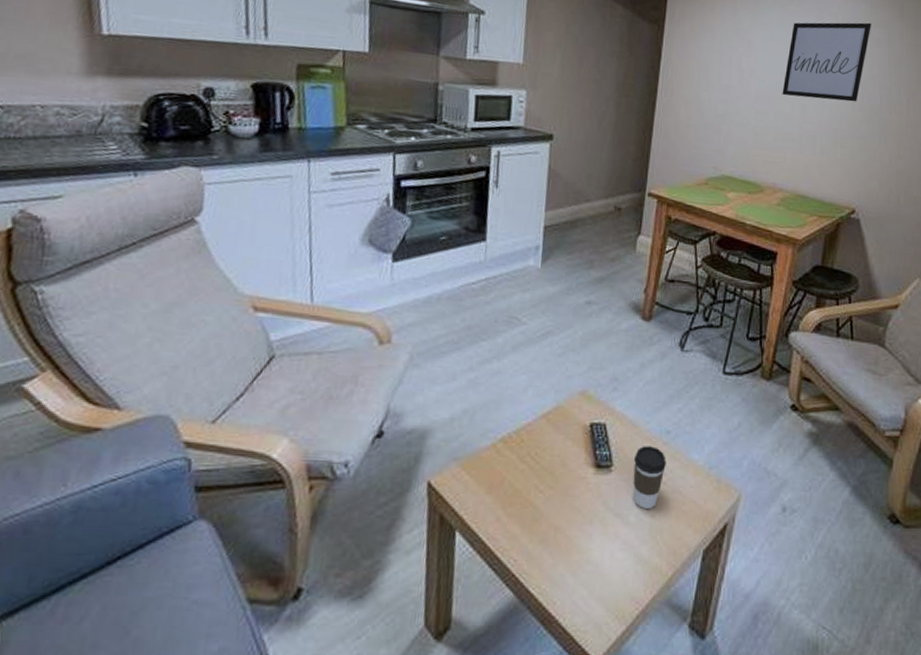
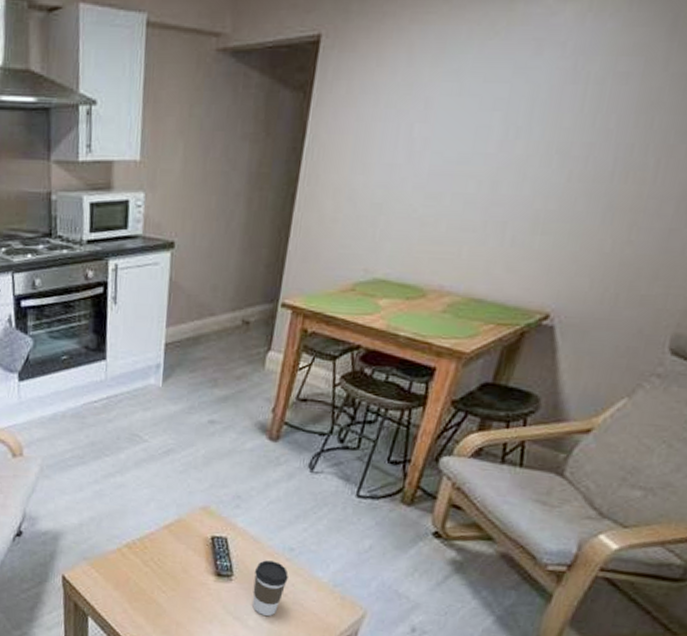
wall art: present [782,22,871,102] -> none [465,49,619,171]

